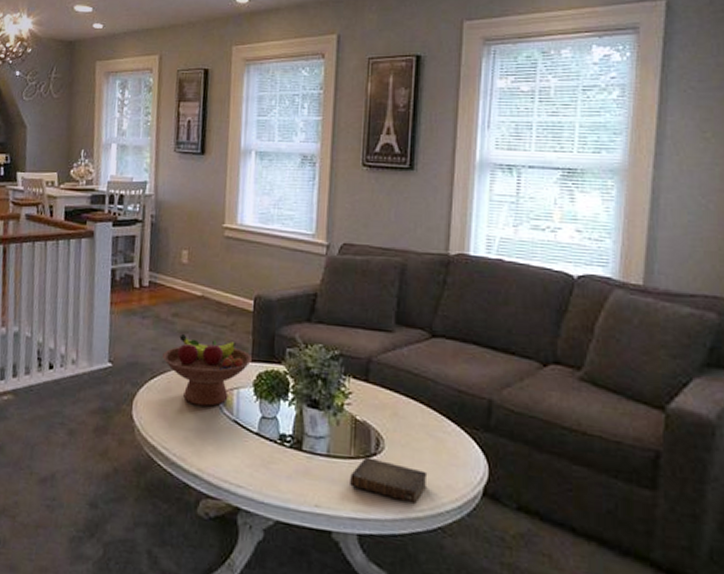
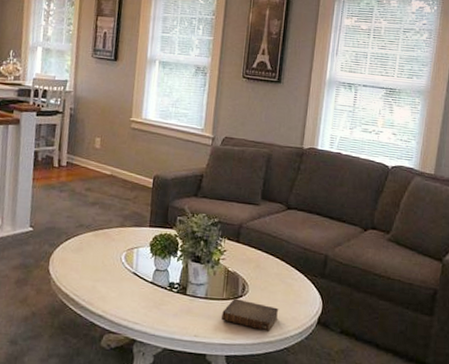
fruit bowl: present [163,333,252,407] -> none [76,204,150,262]

